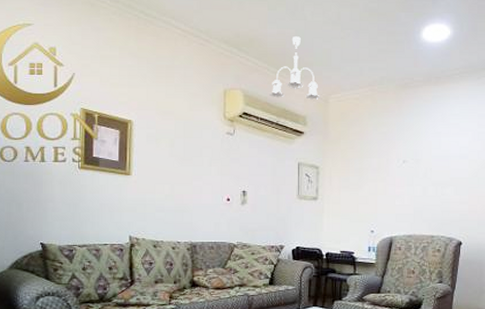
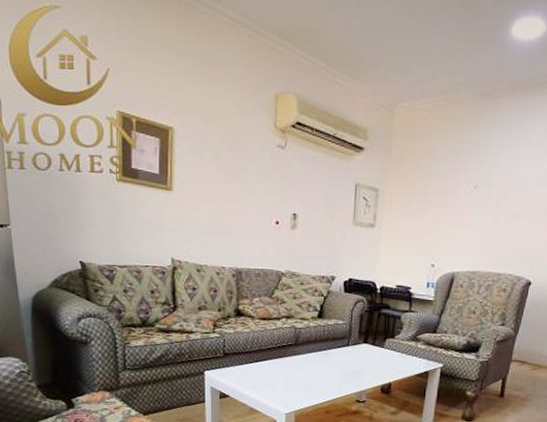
ceiling light fixture: present [268,36,320,100] -> none [326,29,385,109]

